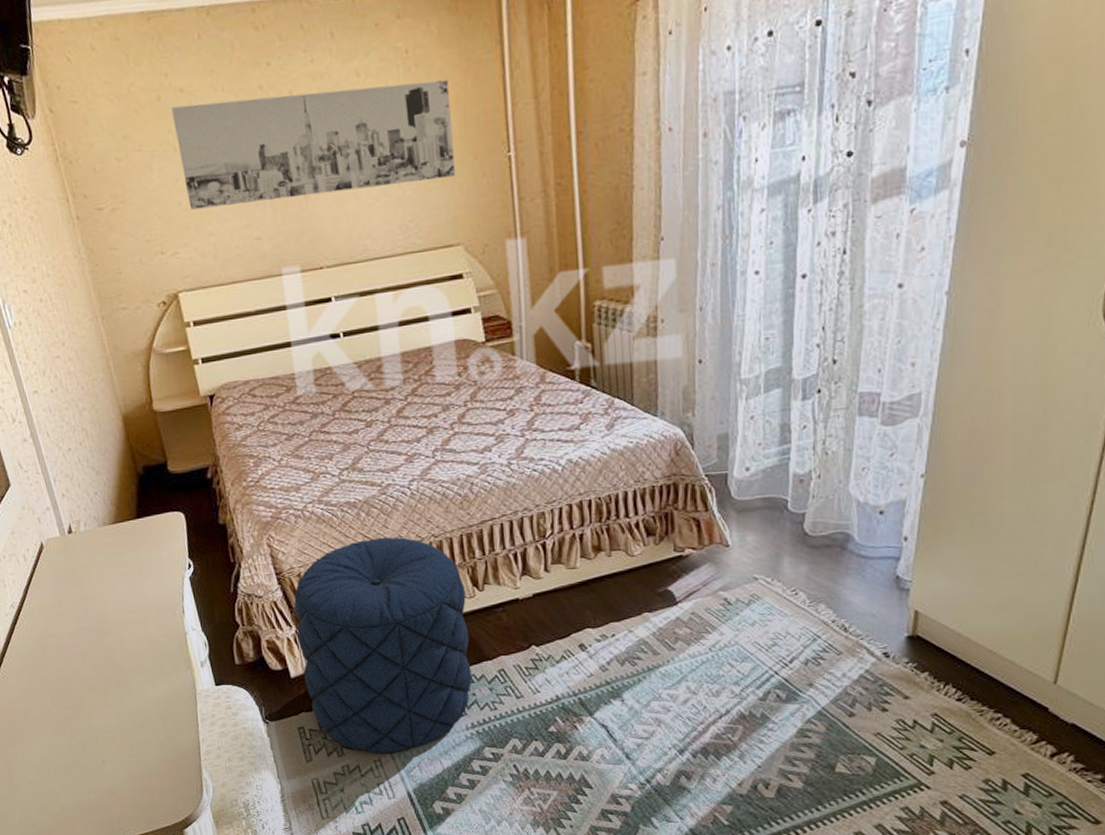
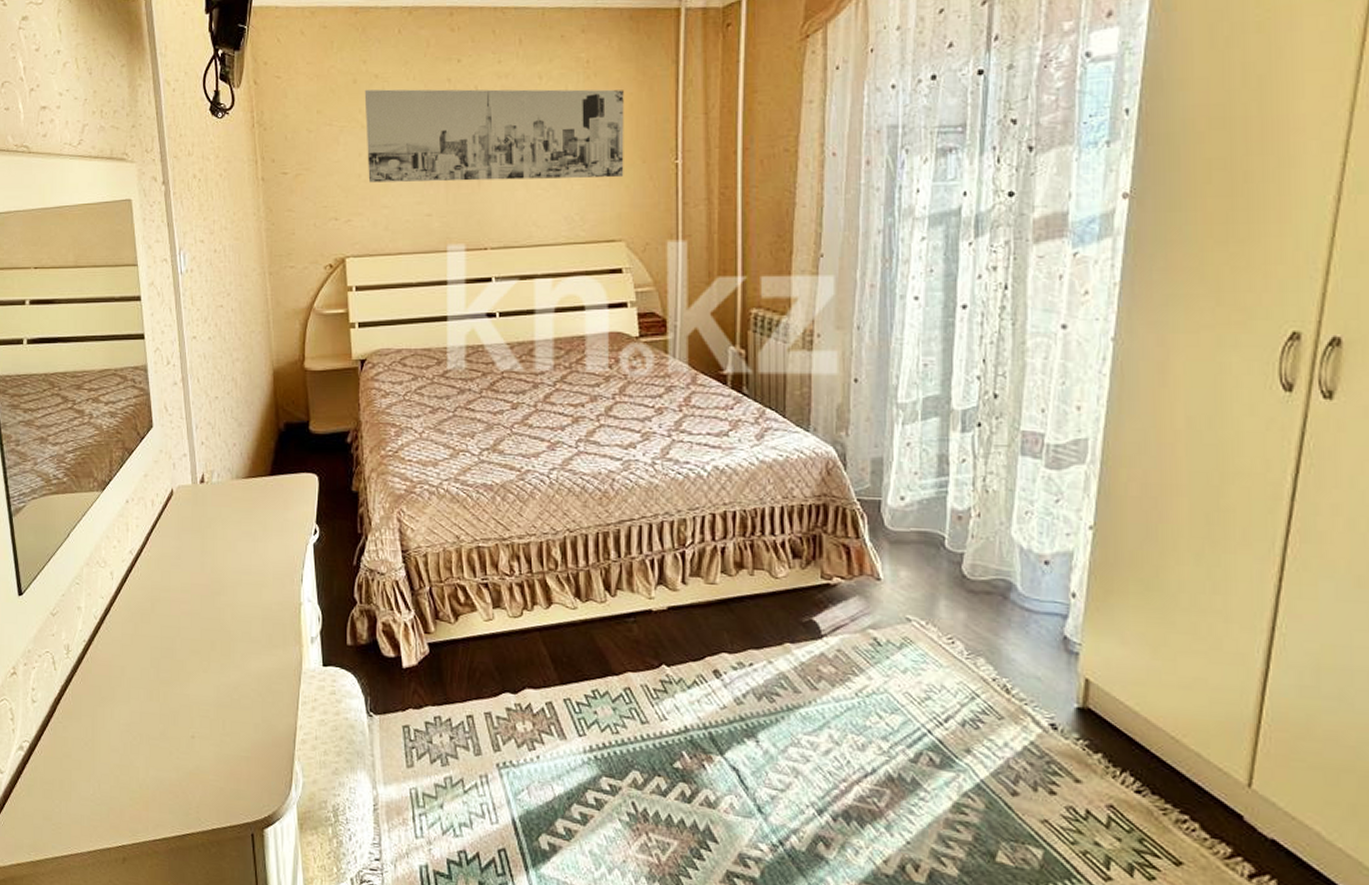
pouf: present [294,537,472,754] -> none [415,525,596,770]

